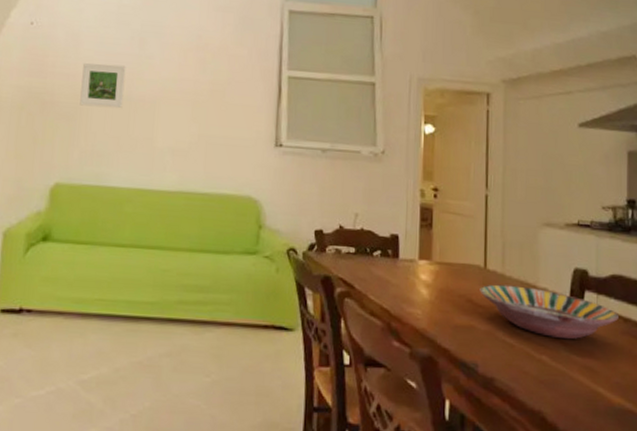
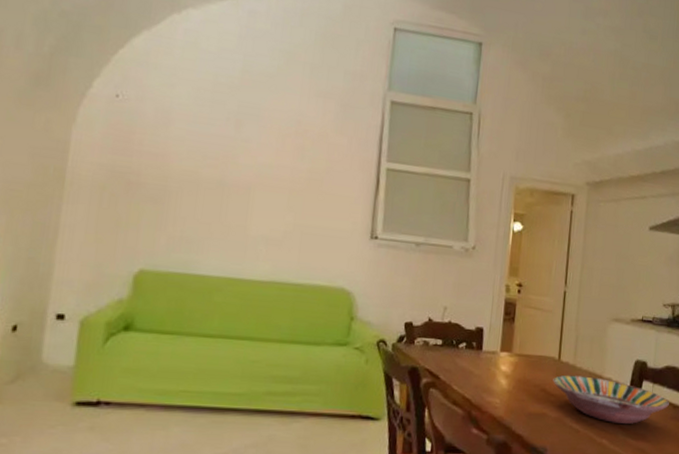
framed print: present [80,63,126,109] -> none [168,143,220,194]

